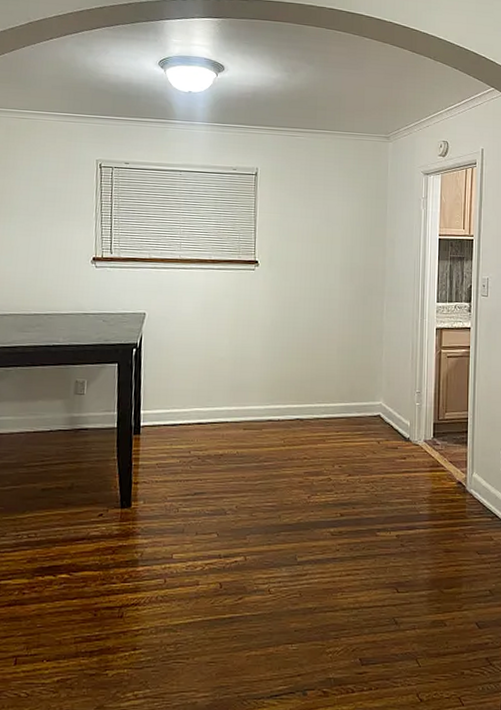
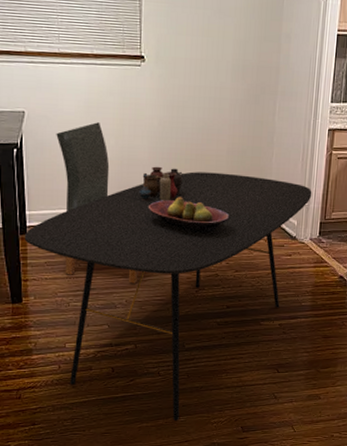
dining table: none [137,371,424,649] -> present [24,171,312,421]
dining chair: none [173,323,249,488] -> present [56,122,138,284]
vase: none [251,365,294,401] -> present [139,166,183,201]
fruit bowl: none [259,396,342,434] -> present [148,197,230,233]

